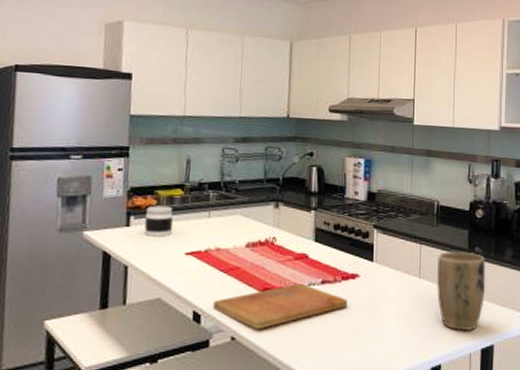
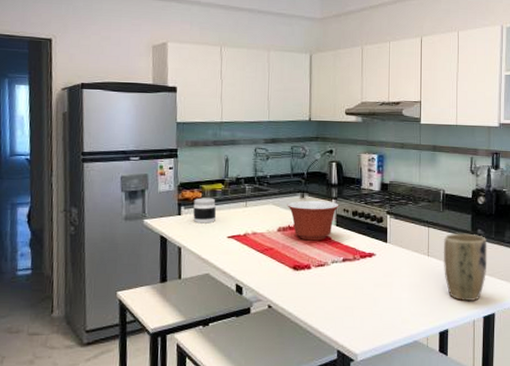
cutting board: present [213,283,348,329] -> none [252,261,366,299]
mixing bowl: none [258,210,319,259] -> present [287,200,339,241]

